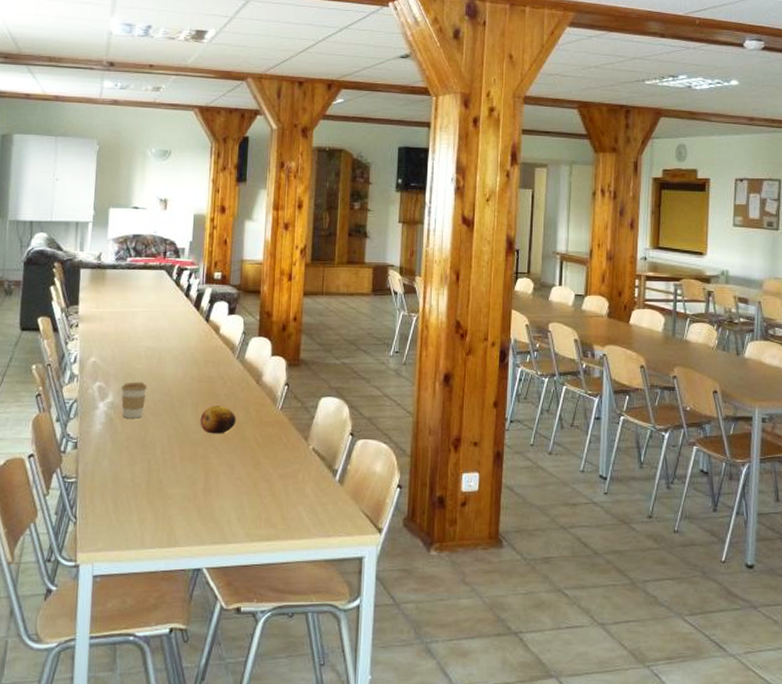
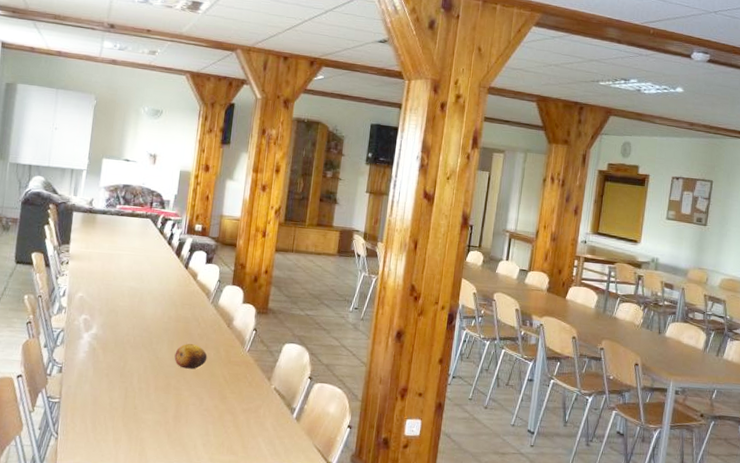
coffee cup: present [121,382,147,418] -> none [104,317,129,350]

